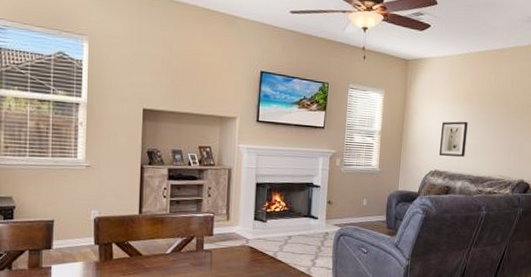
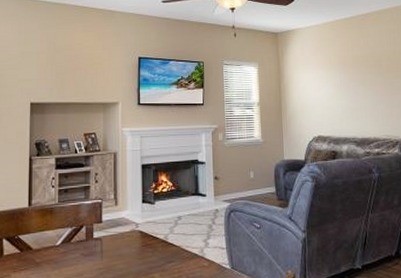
wall art: present [438,121,468,157] -> none [319,85,347,122]

